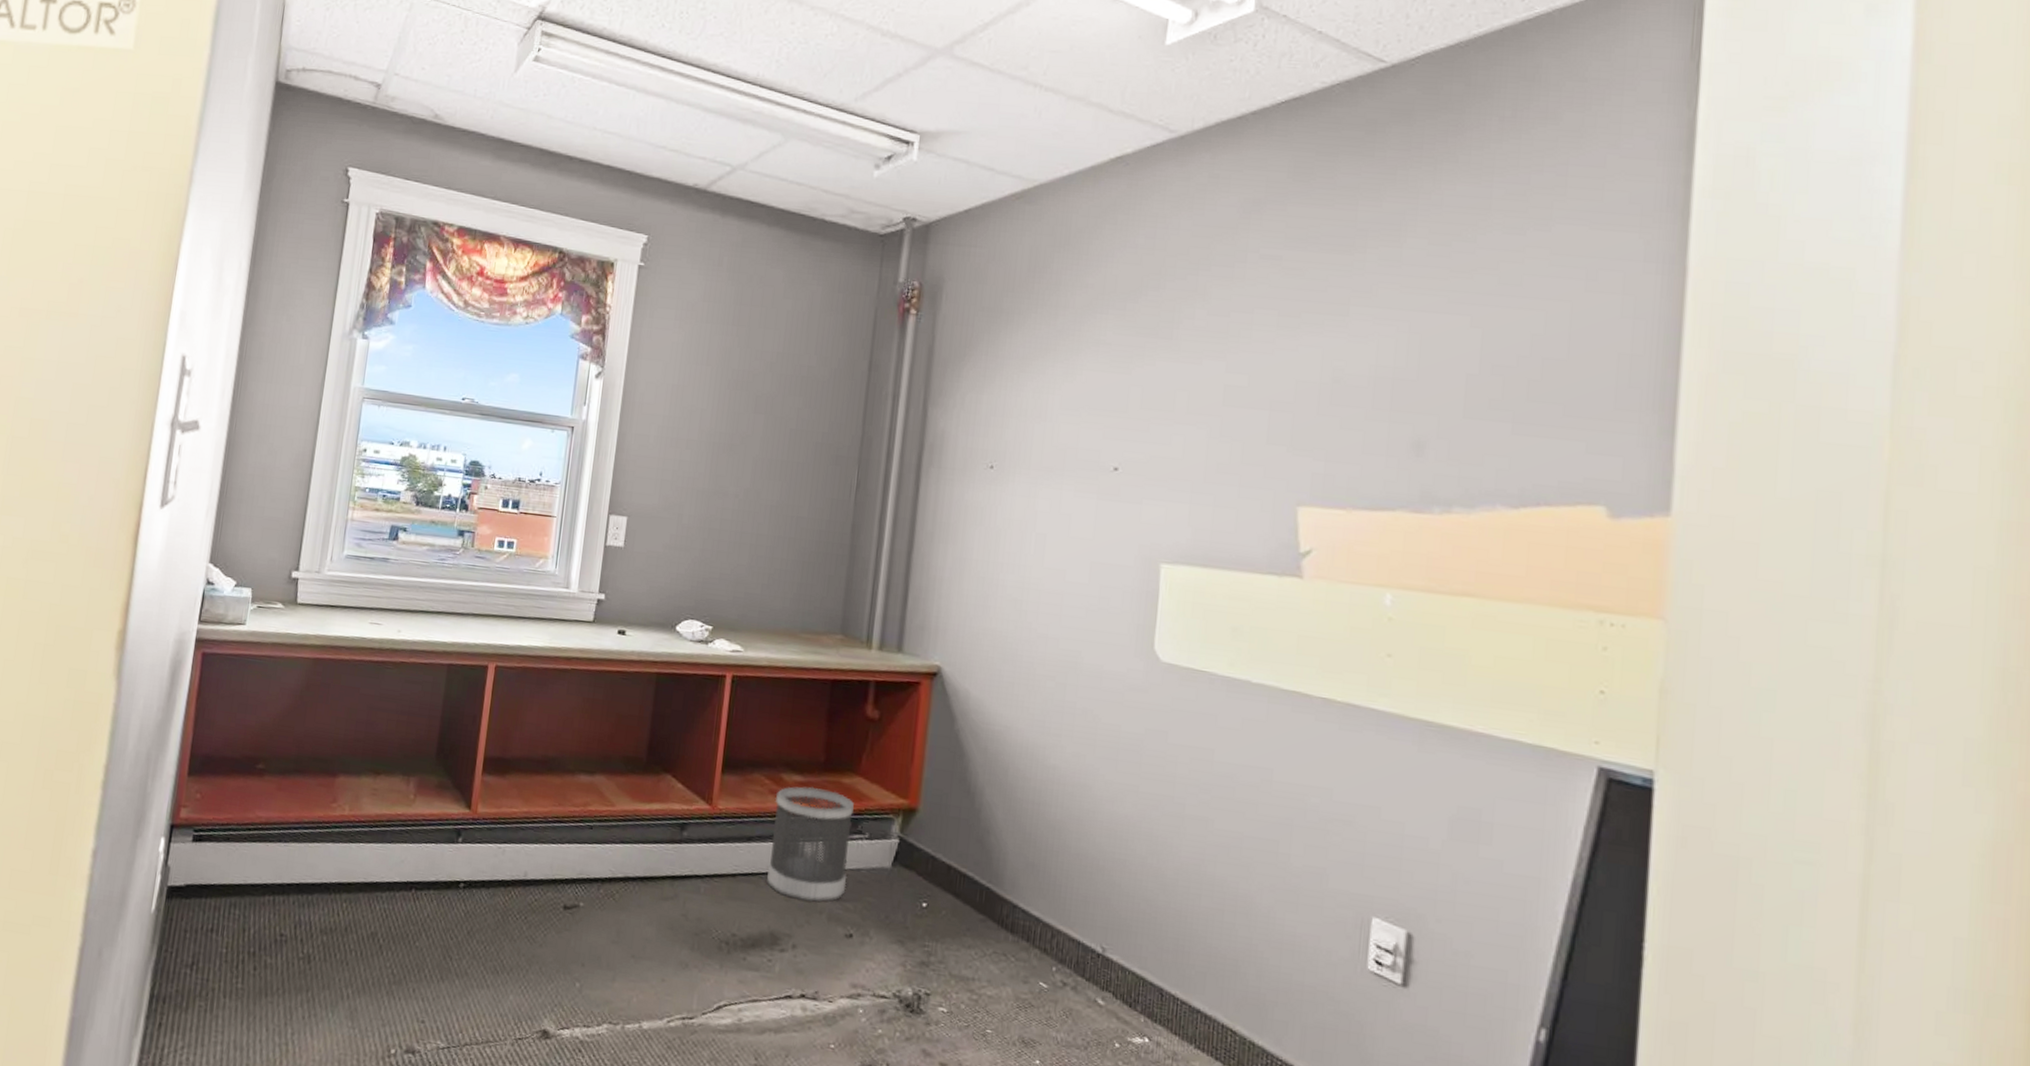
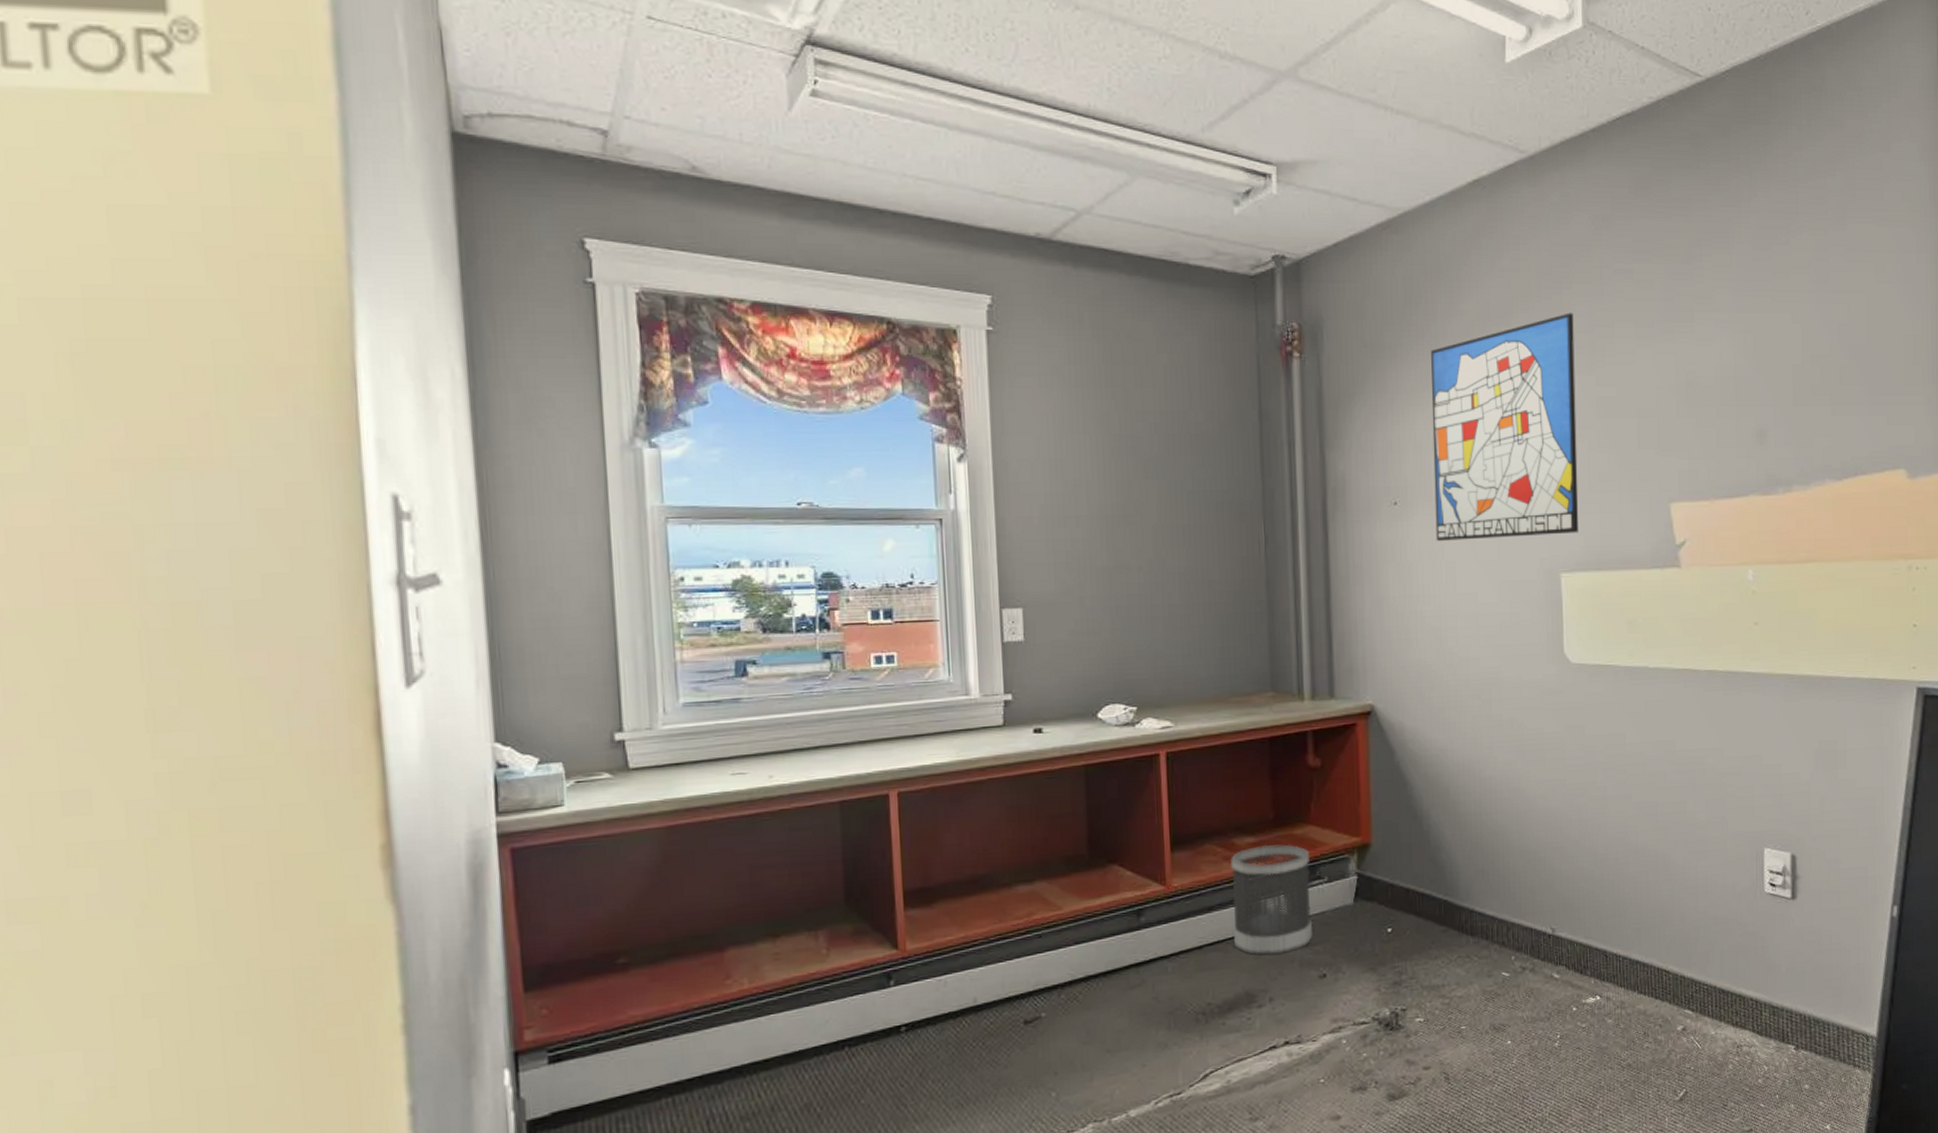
wall art: none [1029,294,1209,524] -> present [1431,312,1579,541]

